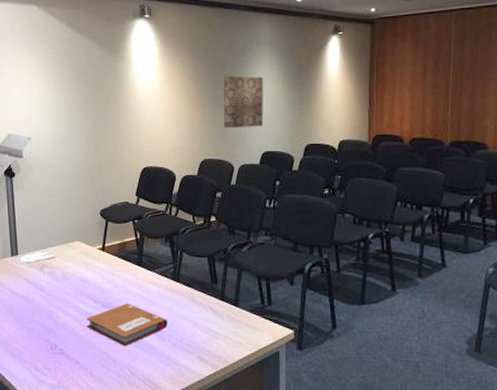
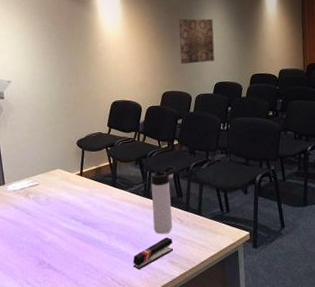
notebook: present [86,303,167,347] -> none [70,220,141,257]
stapler: none [156,329,203,365] -> present [132,237,173,270]
thermos bottle: none [181,246,211,325] -> present [151,166,176,234]

